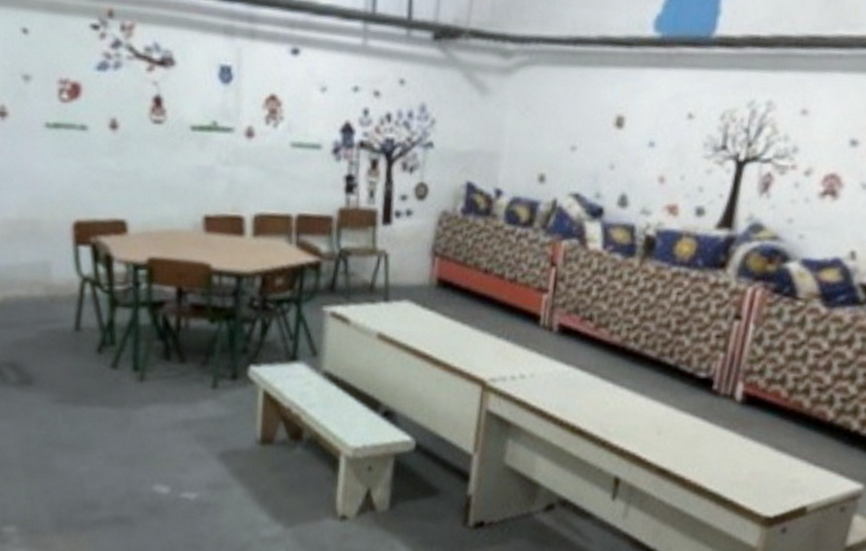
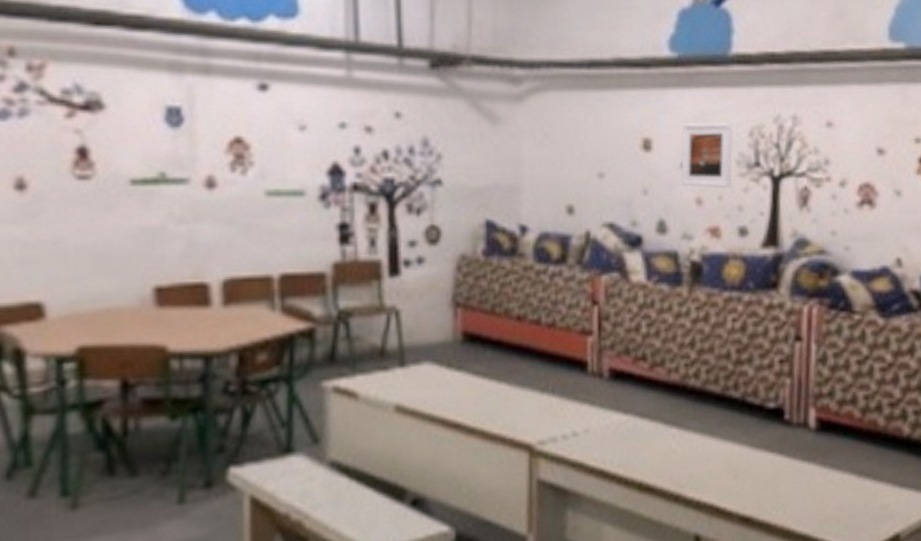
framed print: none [646,103,706,170] -> present [680,121,734,189]

